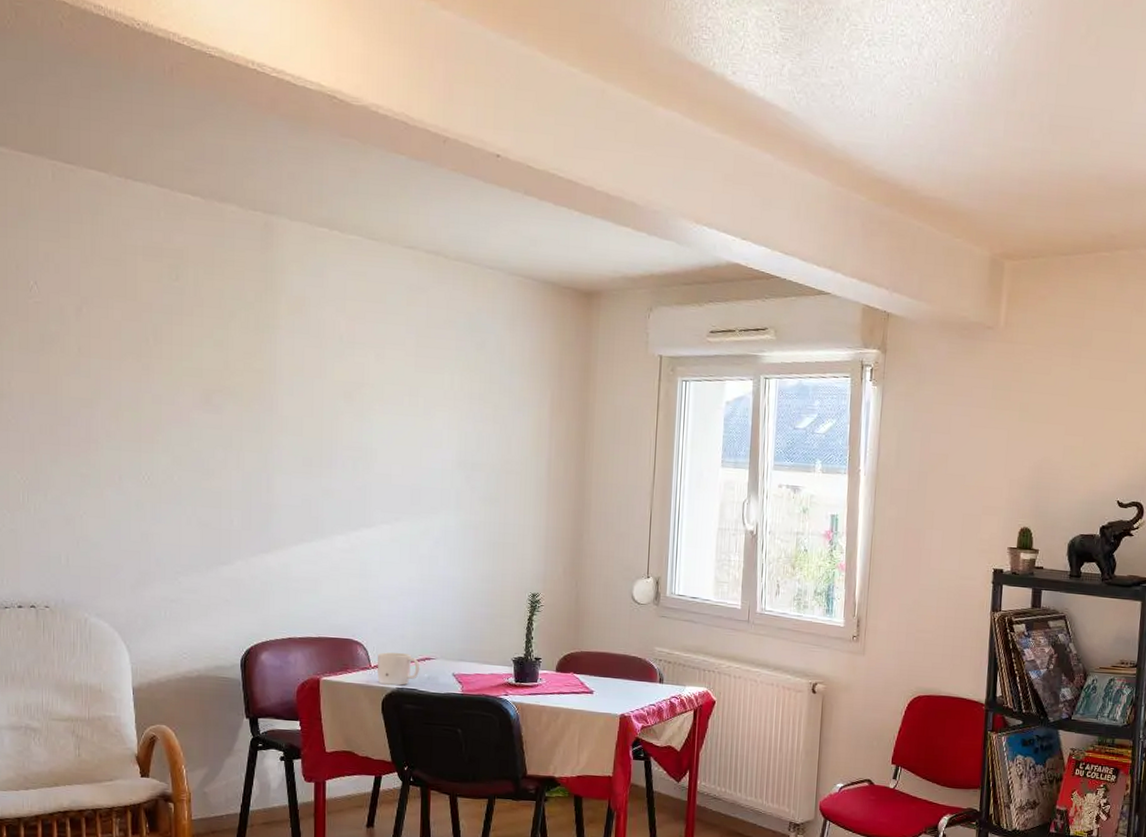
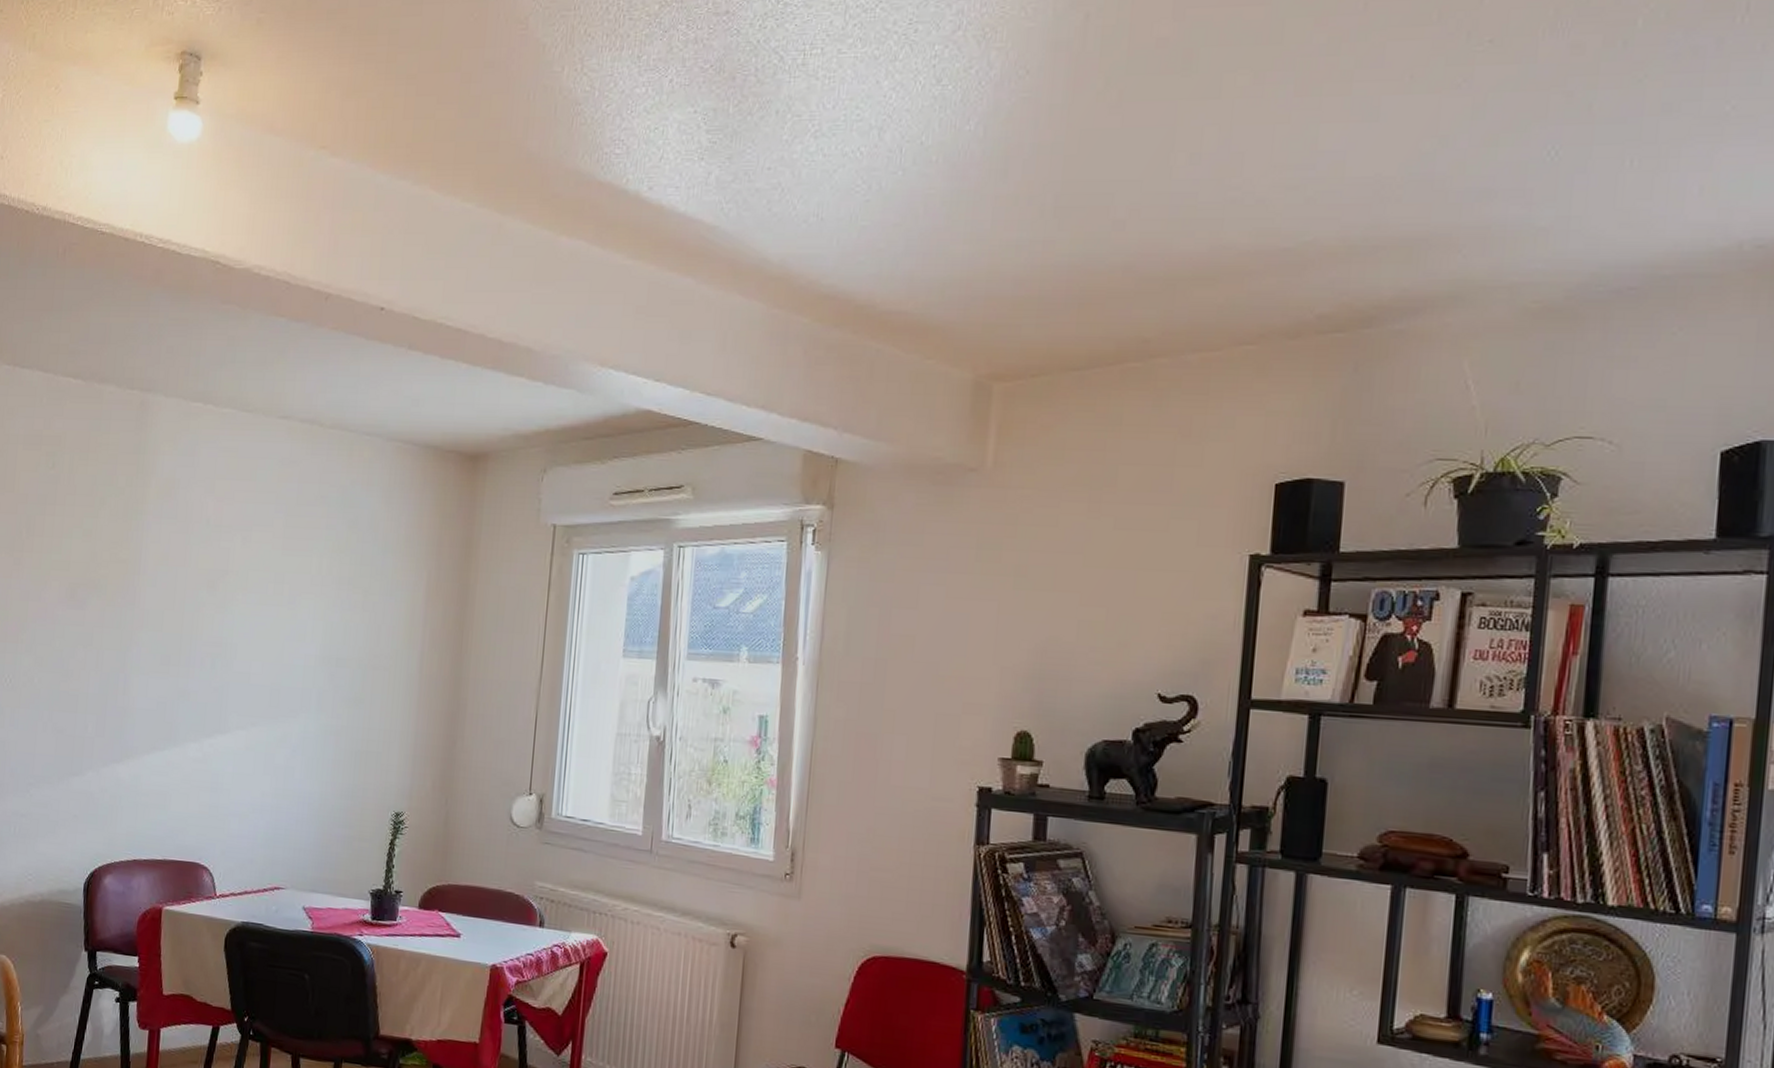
mug: present [377,652,420,686] -> none [222,879,268,919]

